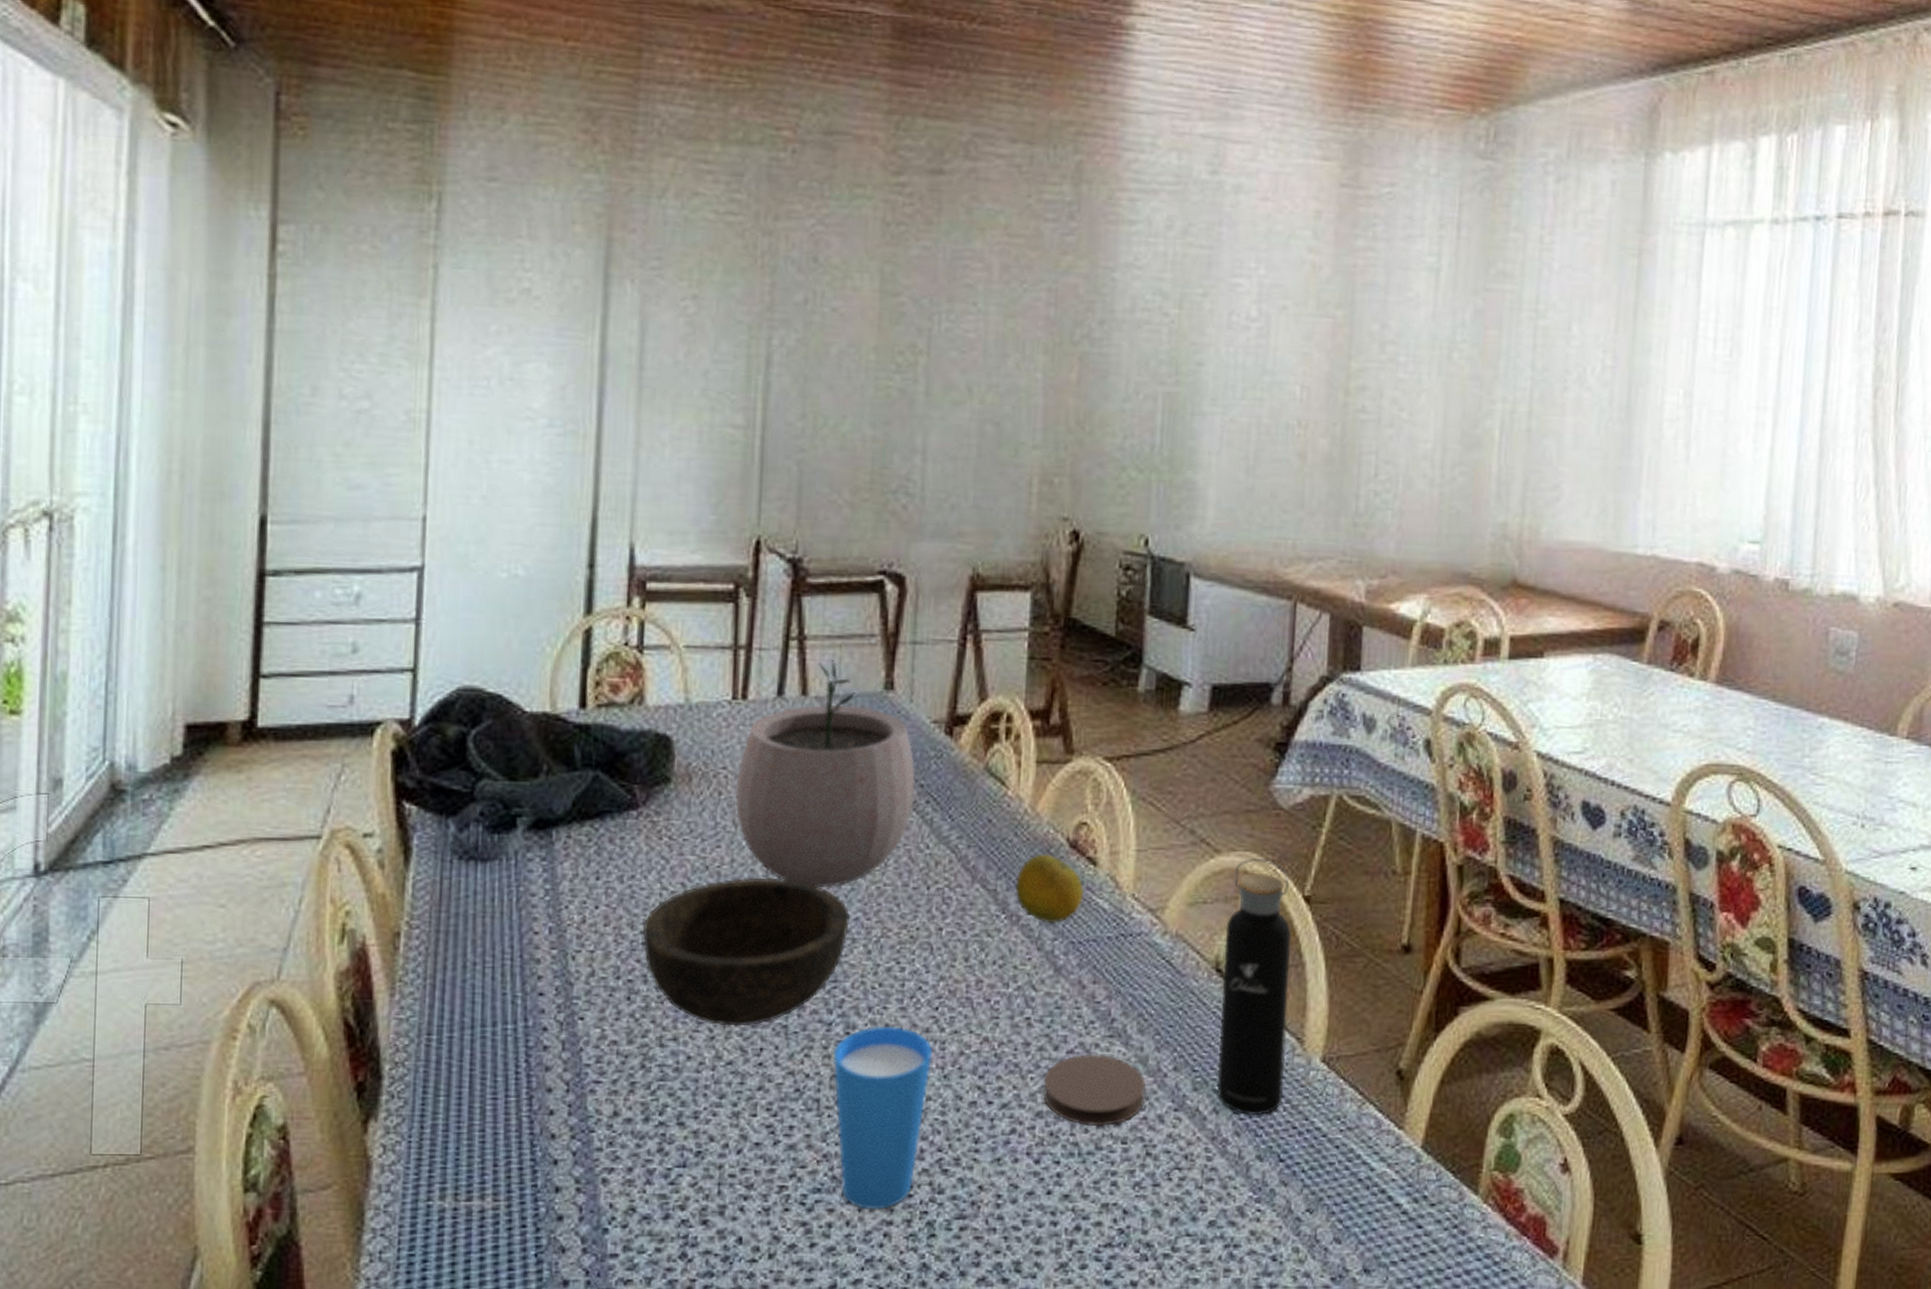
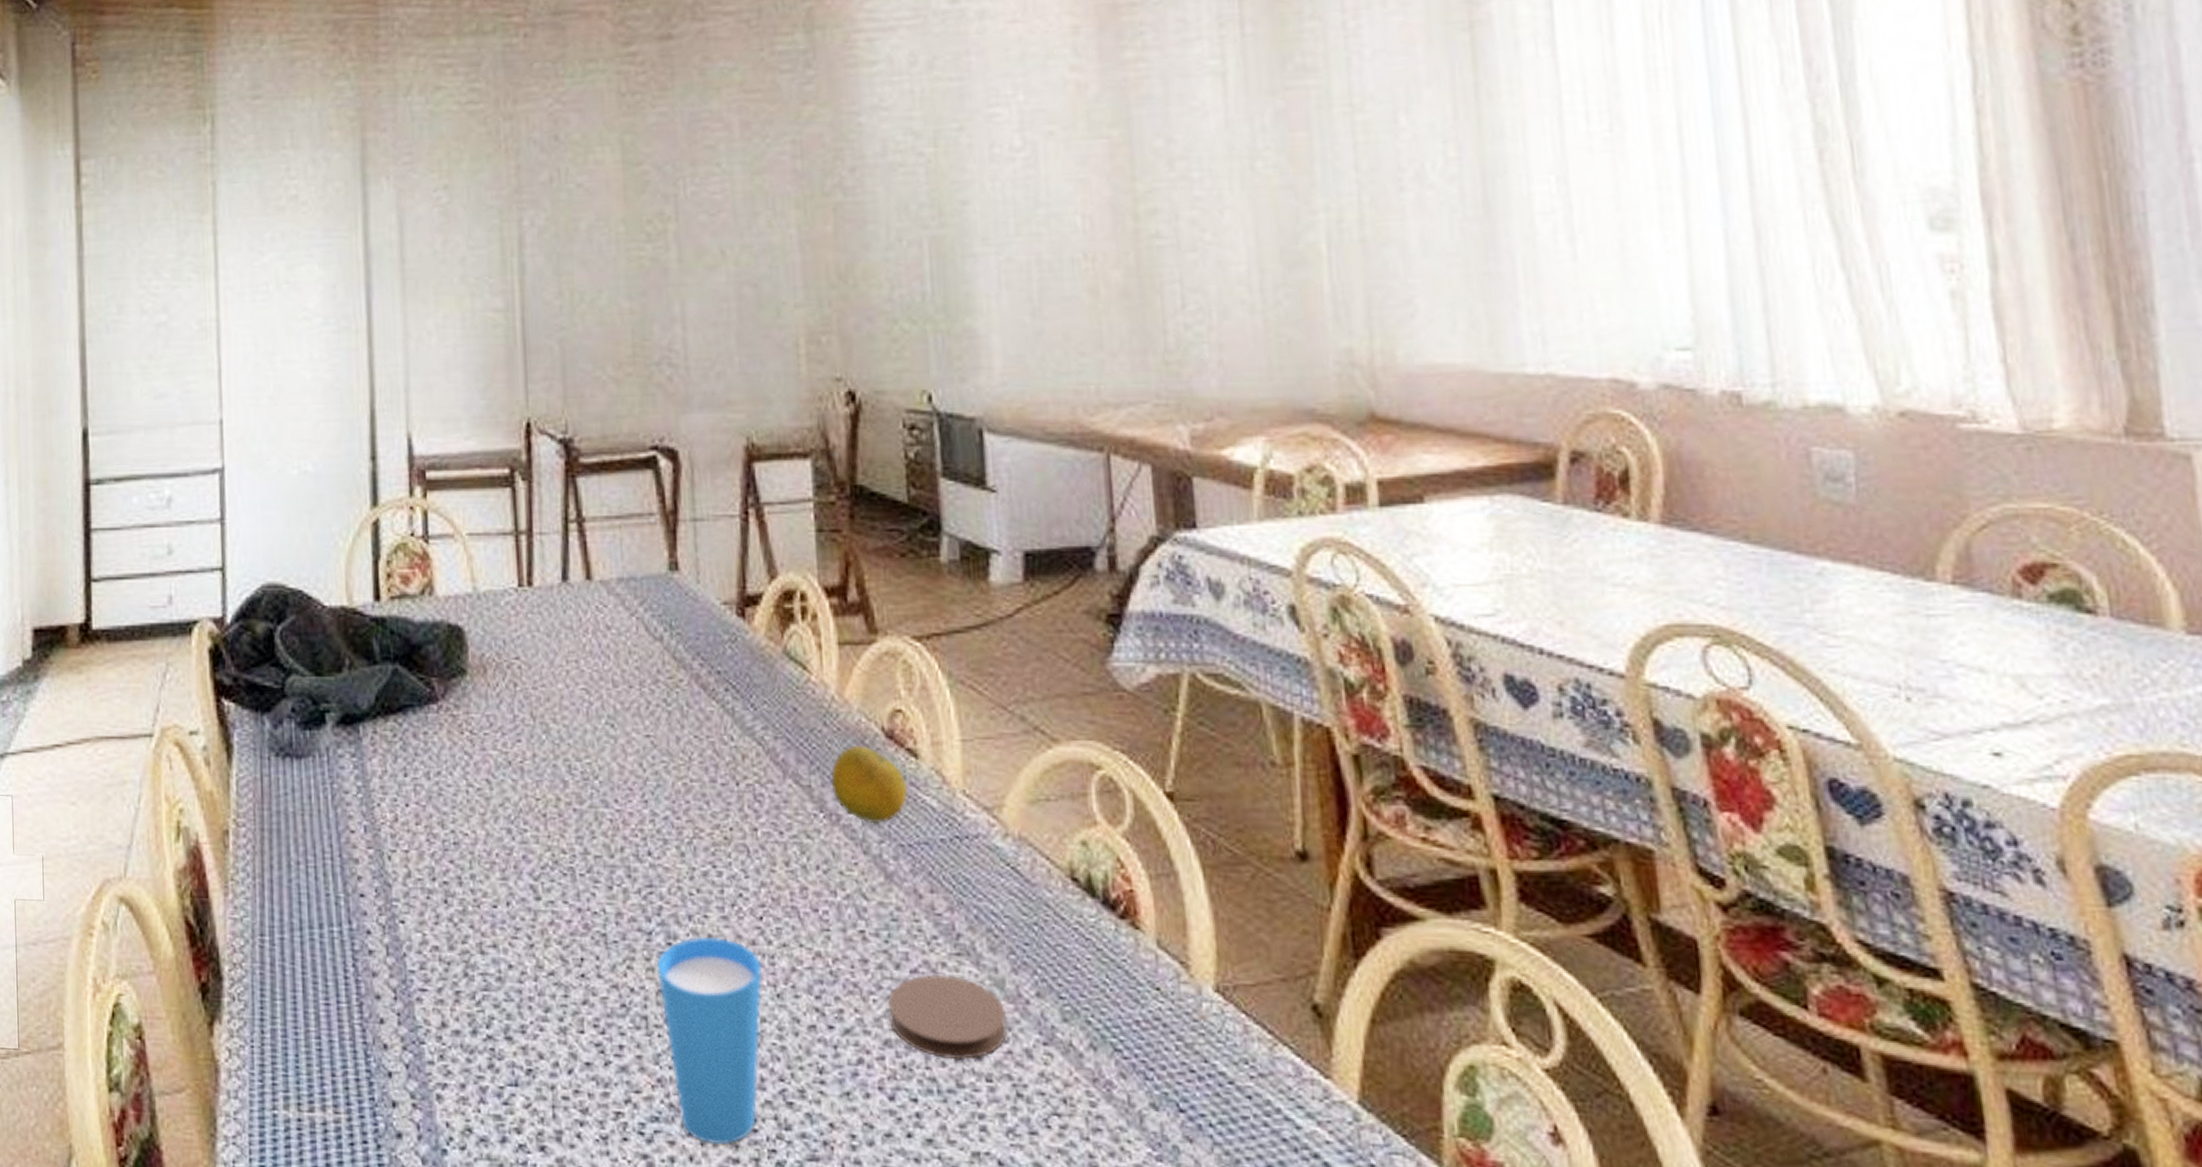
bowl: present [642,877,850,1027] -> none [452,773,659,934]
plant pot: present [735,660,915,887] -> none [530,542,713,783]
water bottle: present [1216,857,1292,1116] -> none [1076,747,1173,1055]

